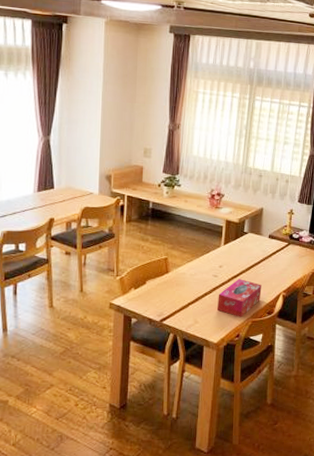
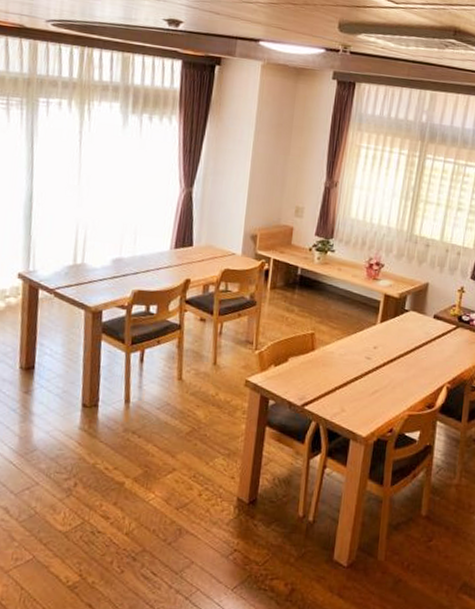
tissue box: present [216,279,262,317] -> none [367,364,422,409]

